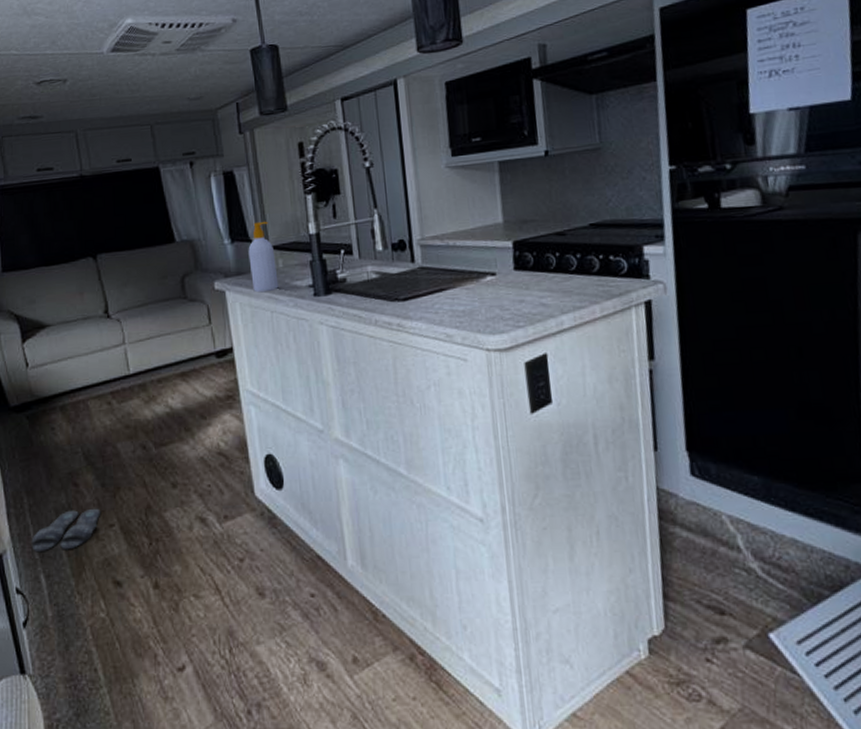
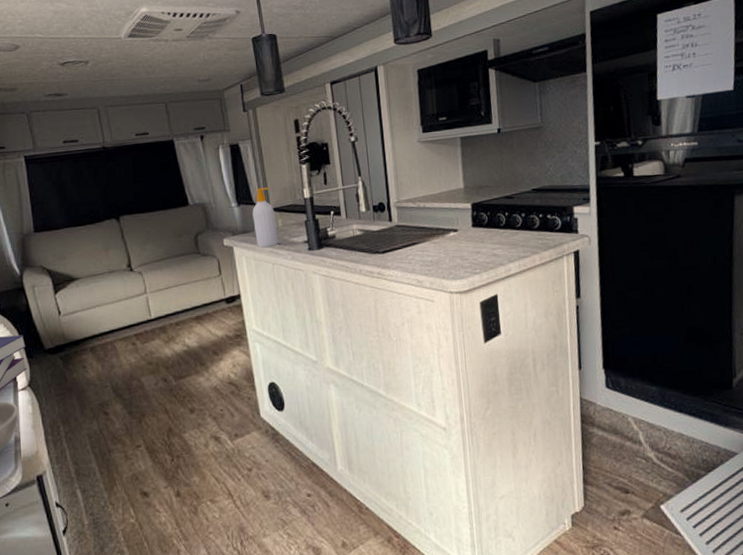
slippers: present [31,508,101,553] -> none [68,432,129,472]

